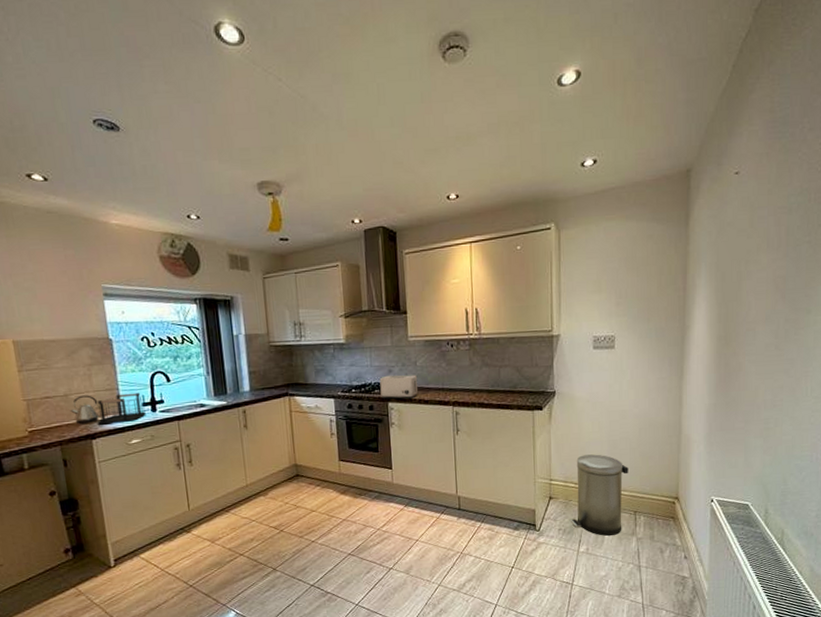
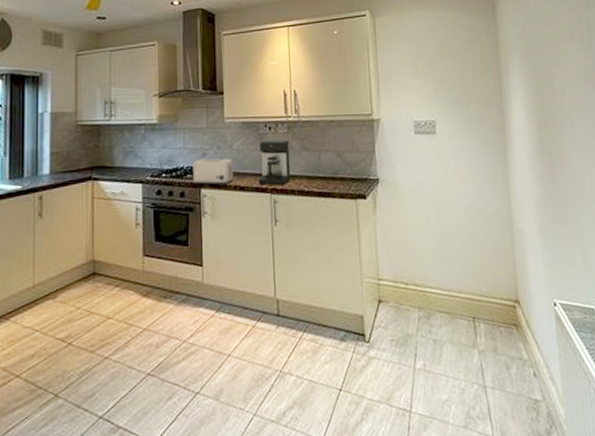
coffee maker: none [440,356,472,399] -> present [257,139,291,186]
pedal bin: present [569,454,628,536] -> none [402,249,462,348]

